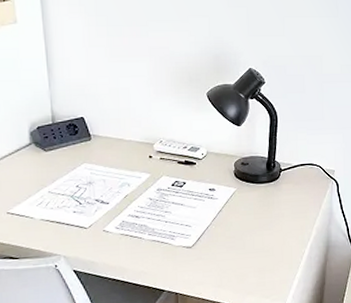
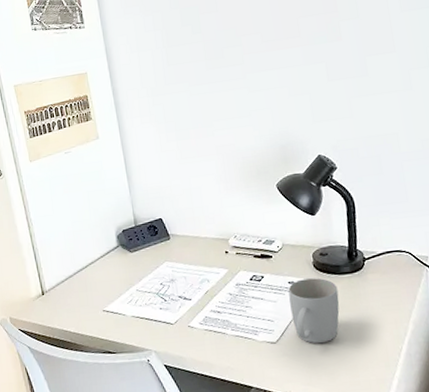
mug: none [208,186,255,248] -> present [288,278,340,344]

